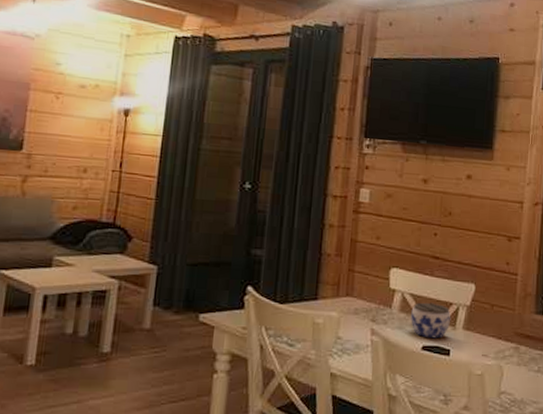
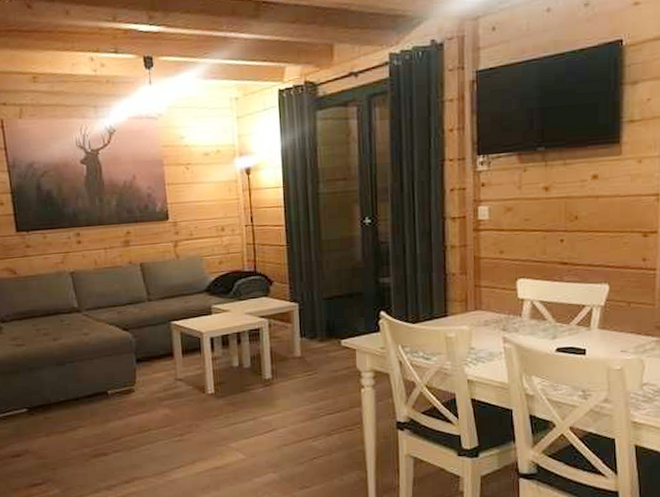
jar: present [411,302,451,339] -> none [542,307,585,341]

